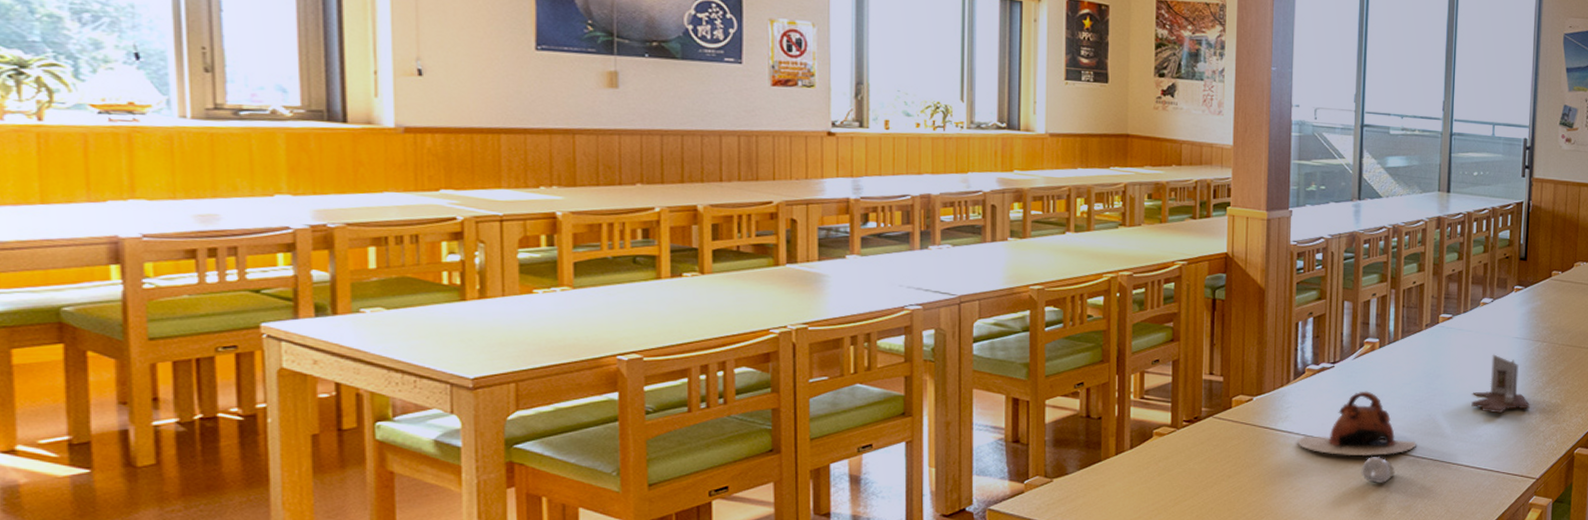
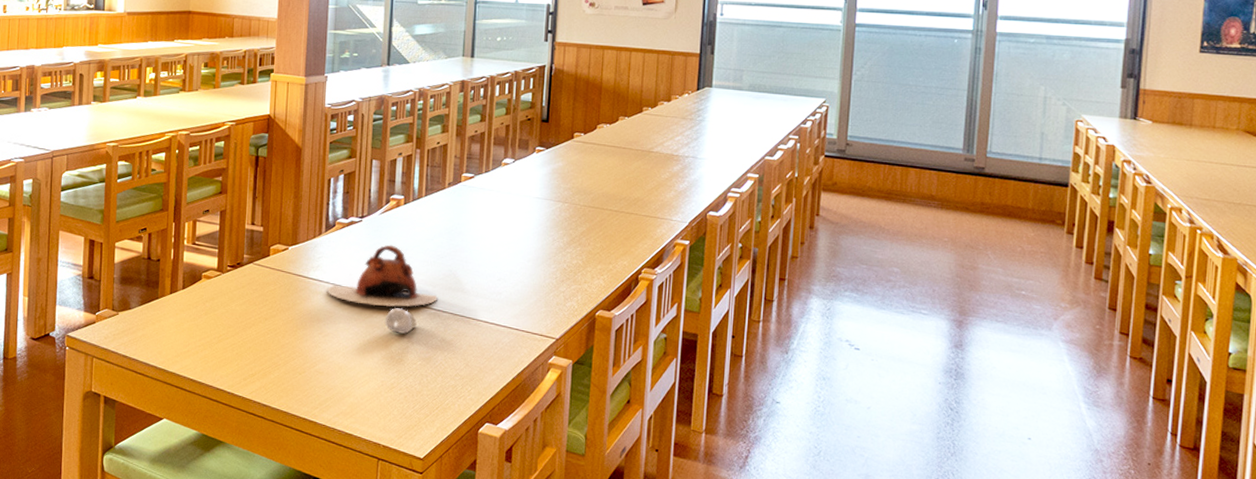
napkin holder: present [1471,354,1530,414] -> none [492,213,550,272]

